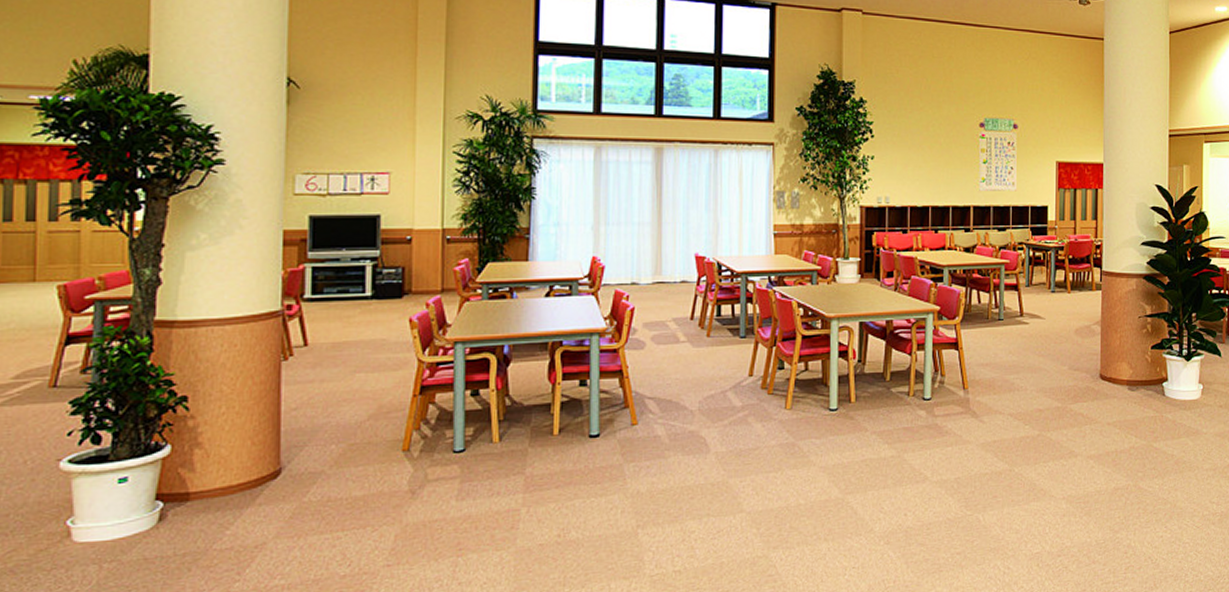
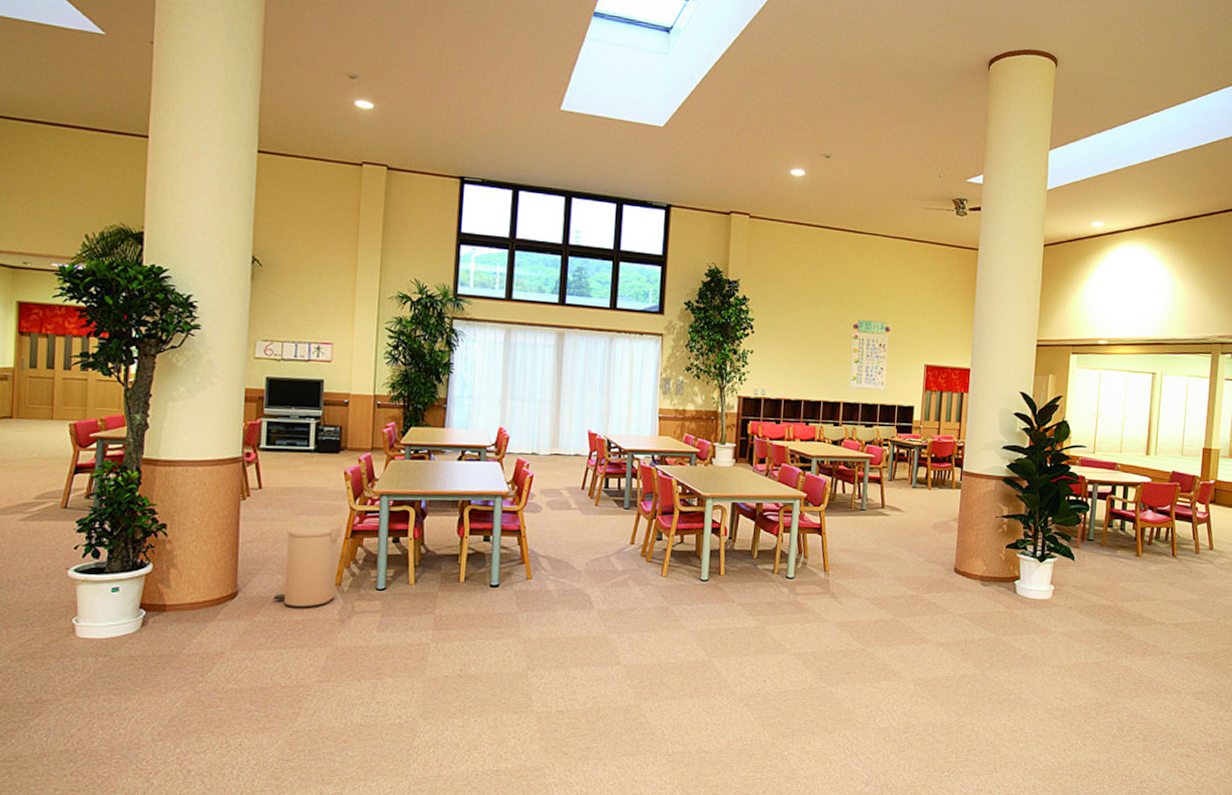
pedal bin: none [326,379,408,483] -> present [273,522,341,609]

